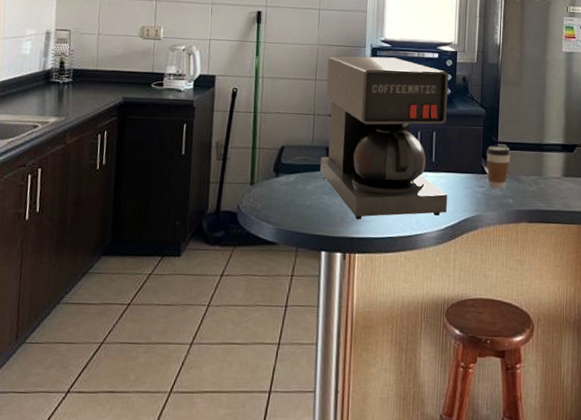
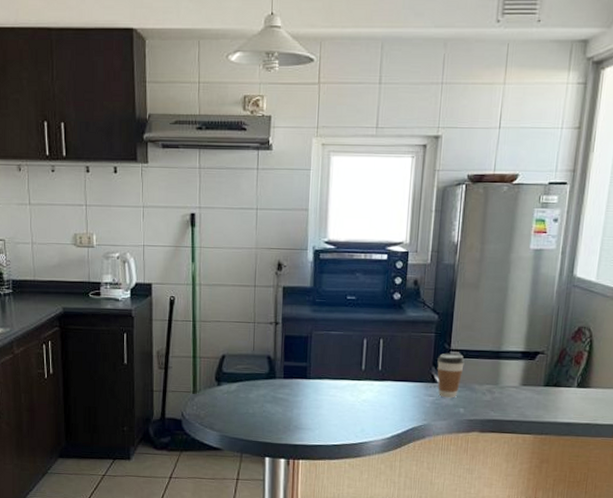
coffee maker: present [320,55,448,220] -> none [261,259,398,428]

